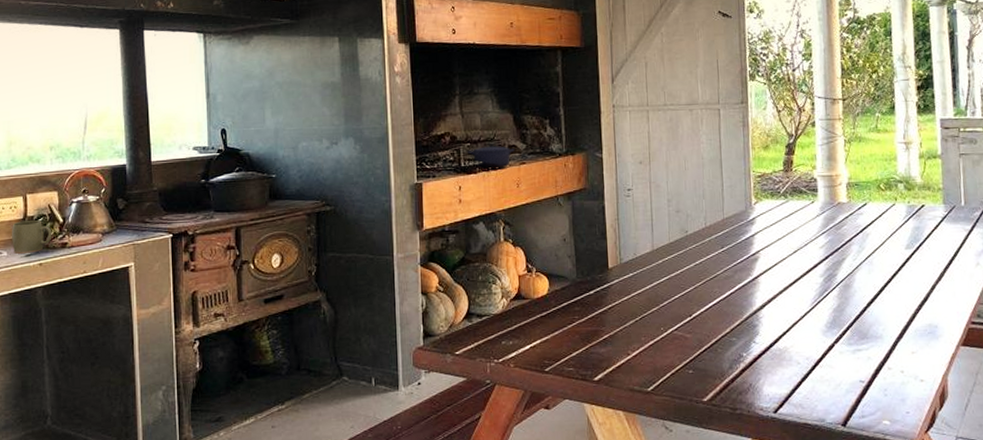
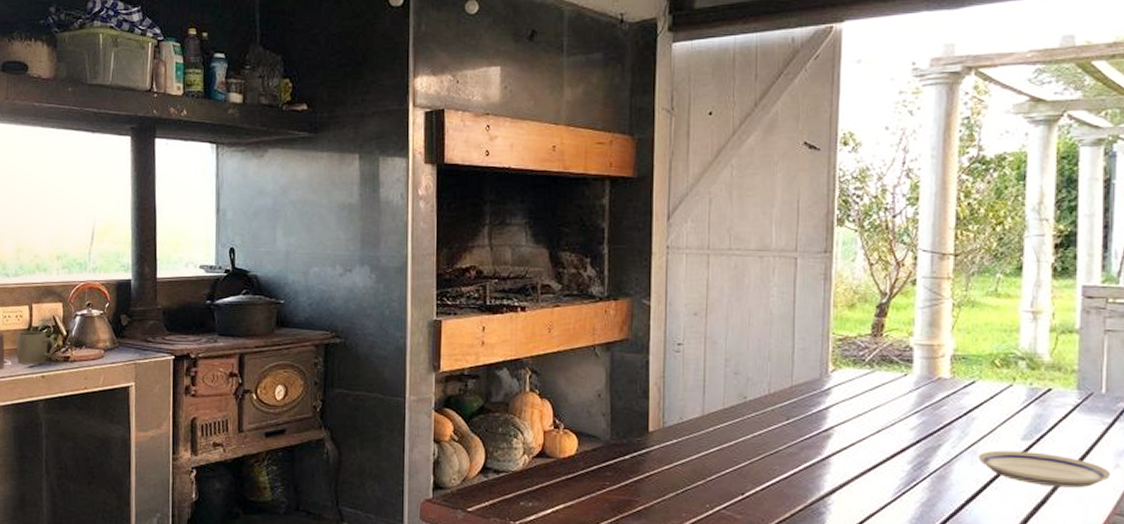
cooking pot: present [468,142,515,170] -> none [495,280,549,311]
plate: none [874,258,974,286] -> present [978,450,1111,488]

